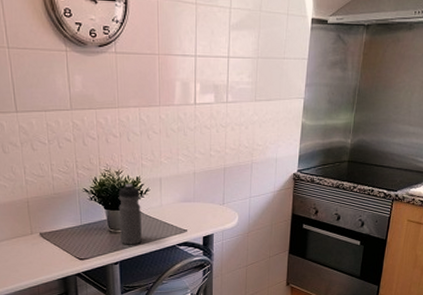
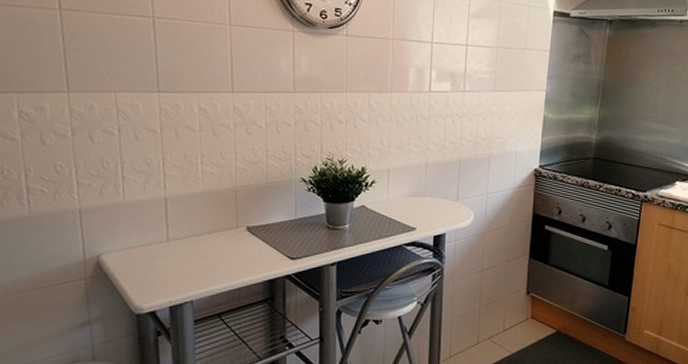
water bottle: present [118,184,142,245] -> none [339,175,365,244]

